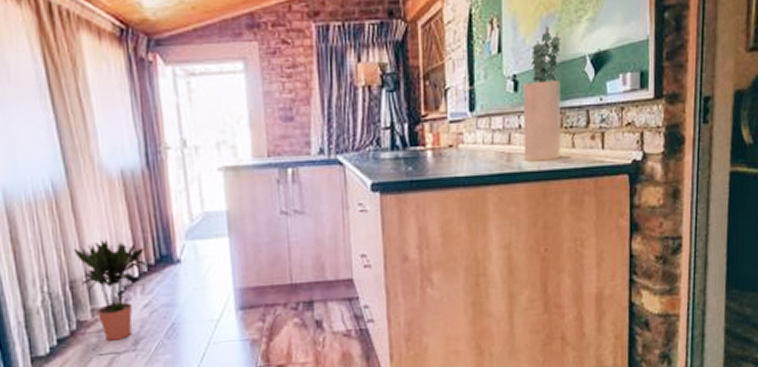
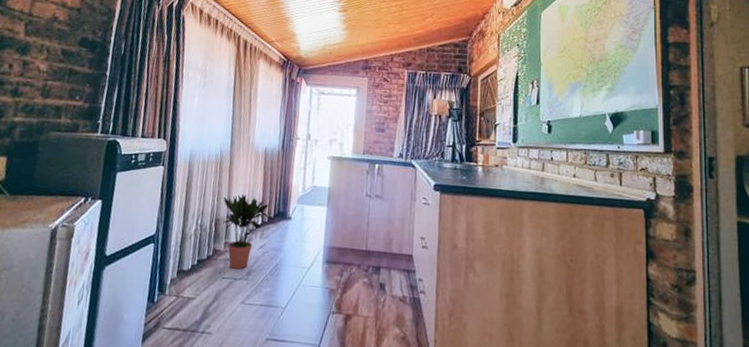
vase: present [522,25,562,162] -> none [554,89,586,189]

